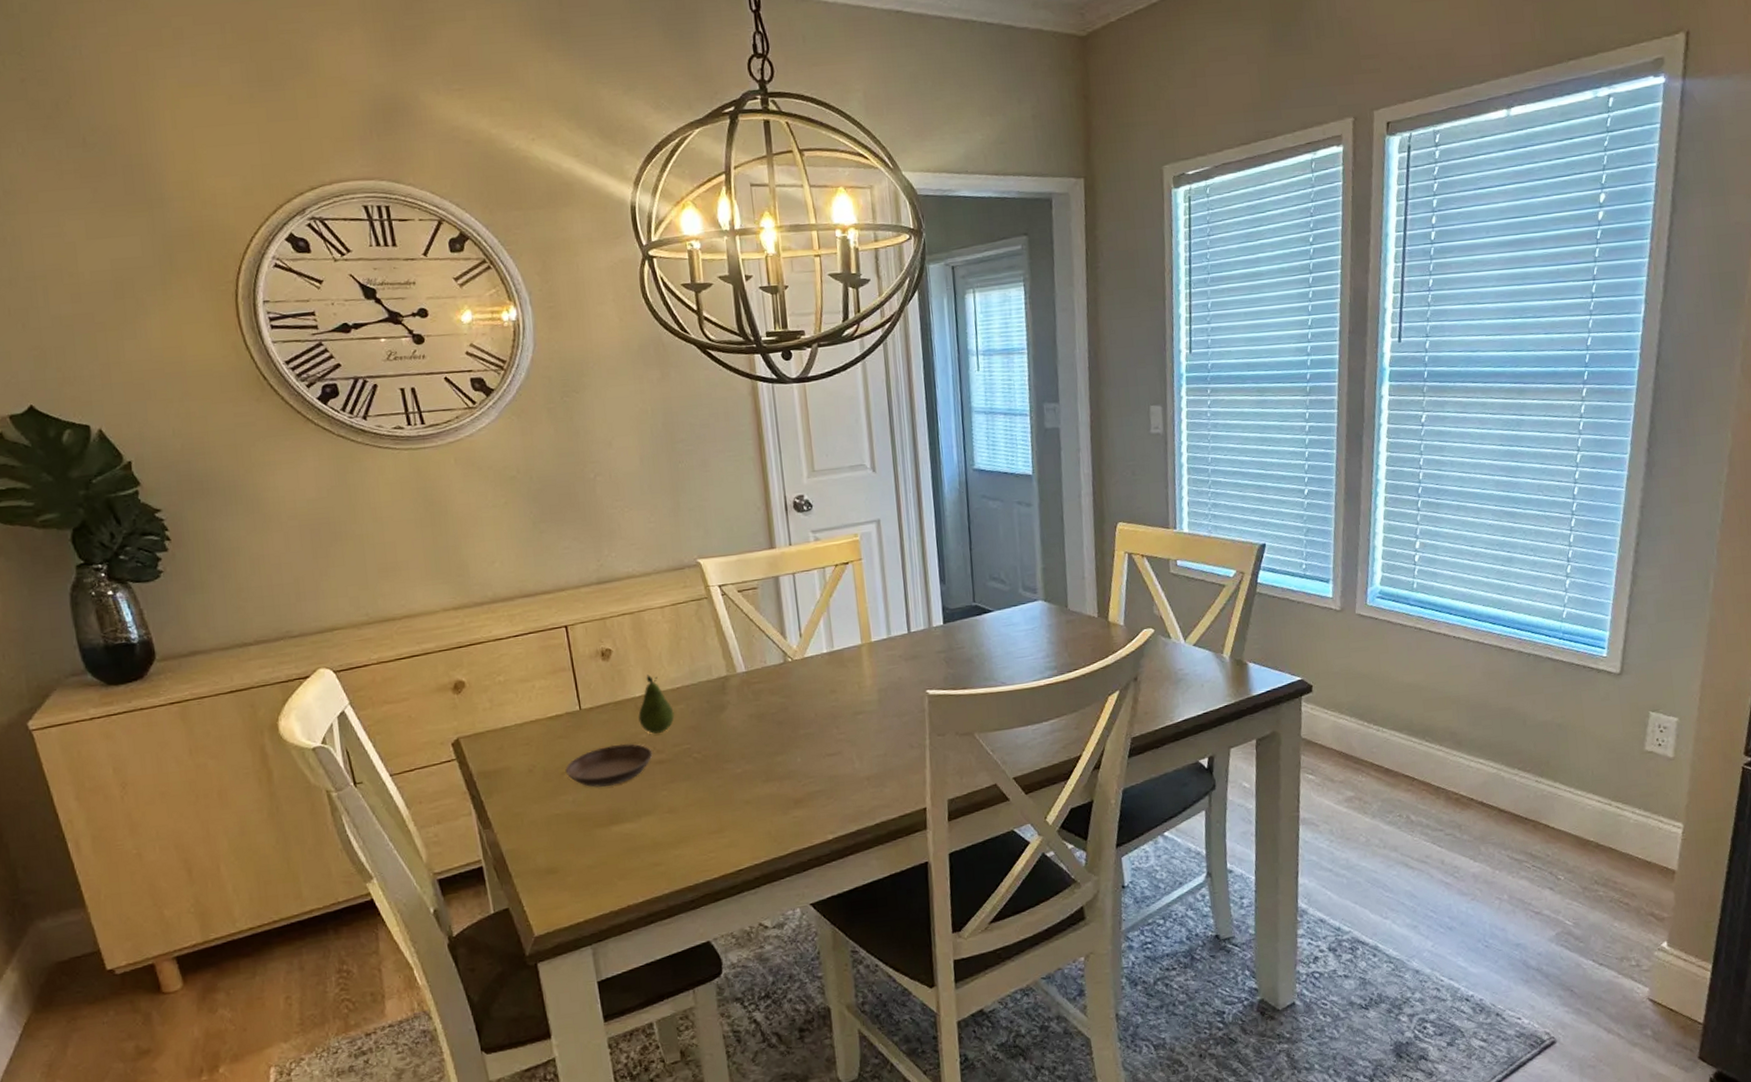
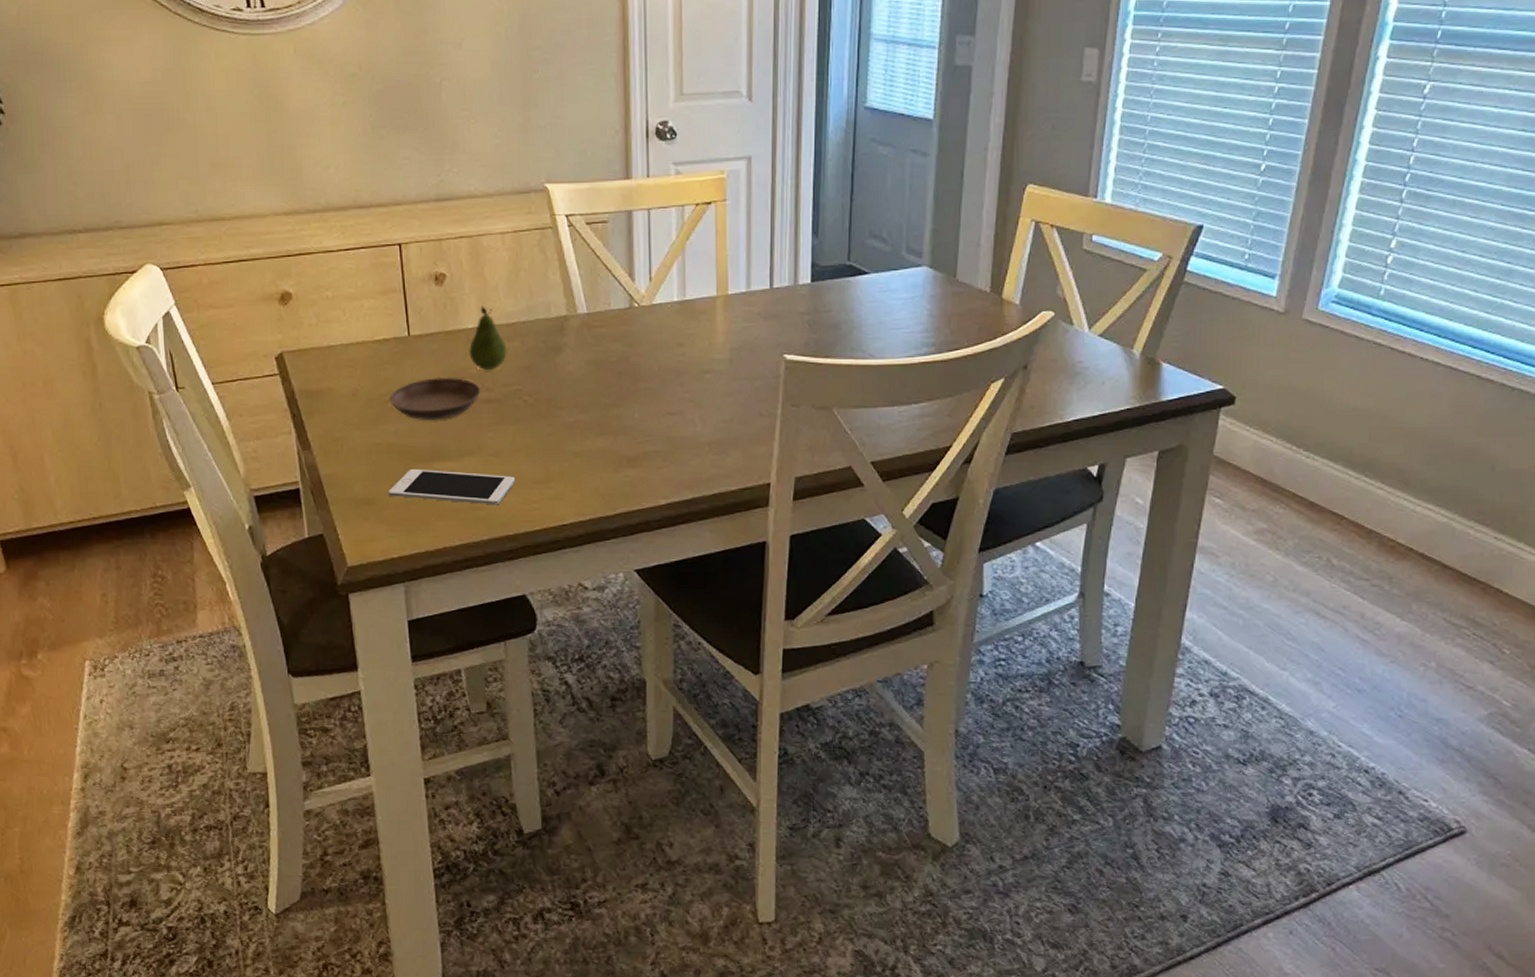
cell phone: none [570,830,691,864] -> present [389,468,515,505]

